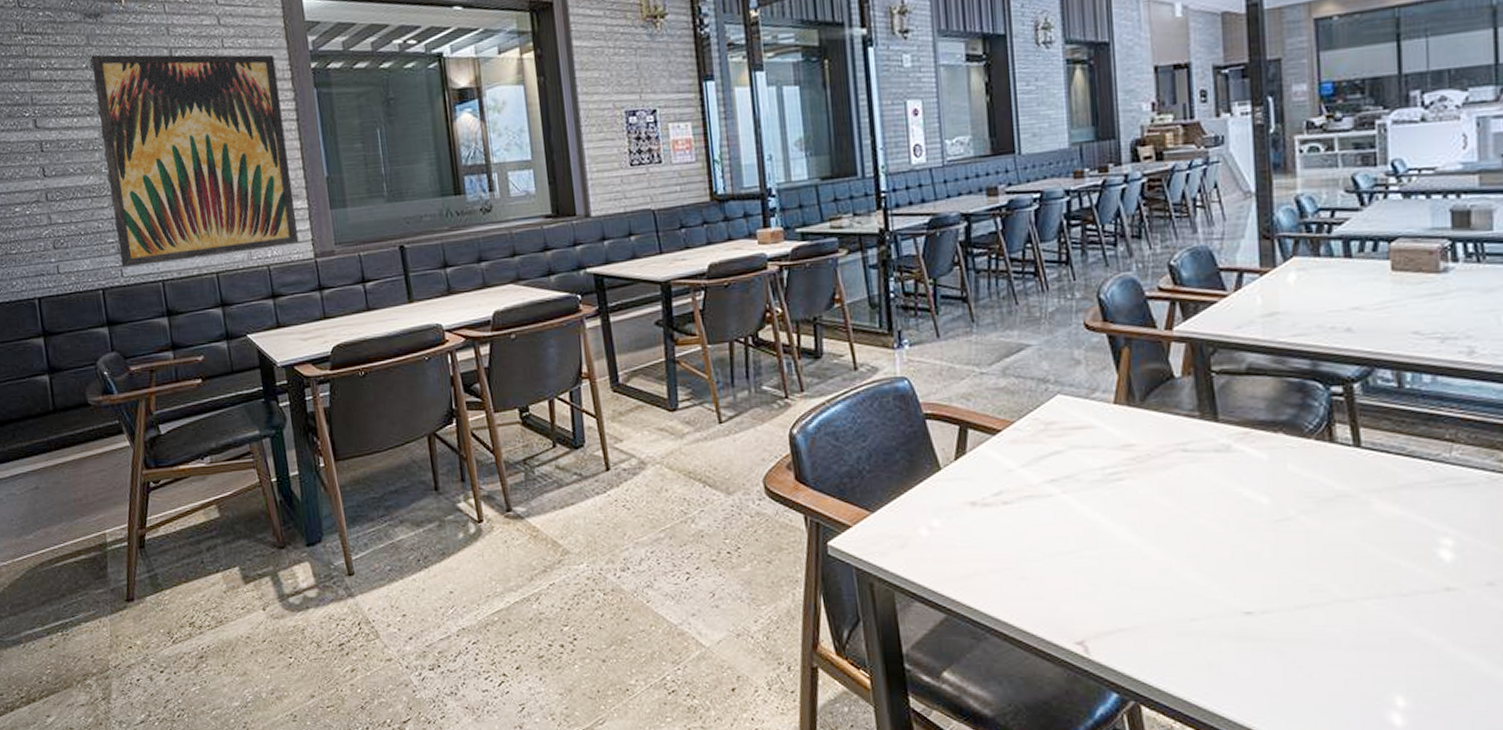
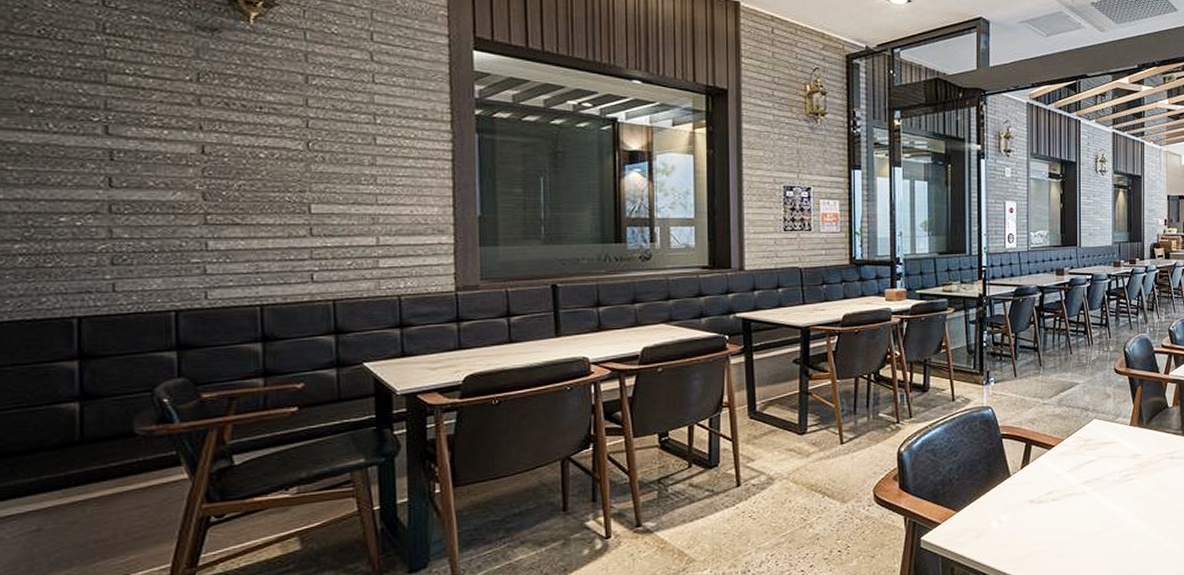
wall art: present [90,54,299,267] -> none [198,68,439,289]

